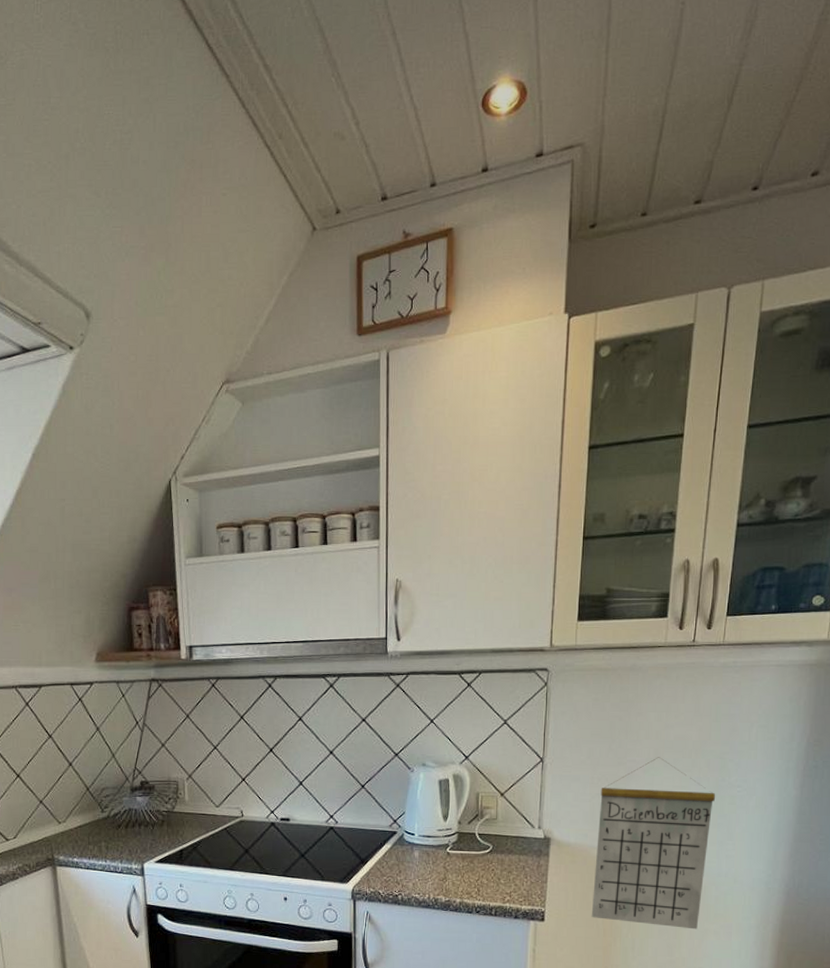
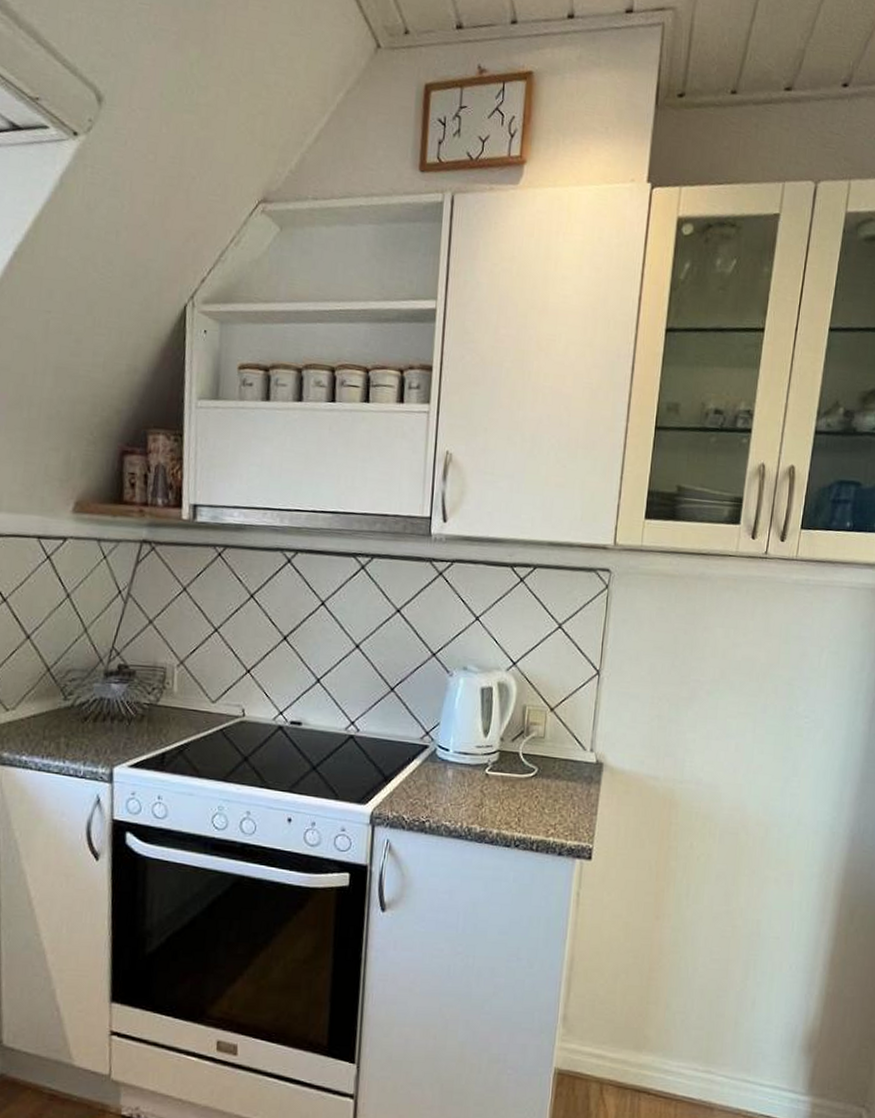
calendar: present [591,757,716,930] -> none [643,678,783,876]

